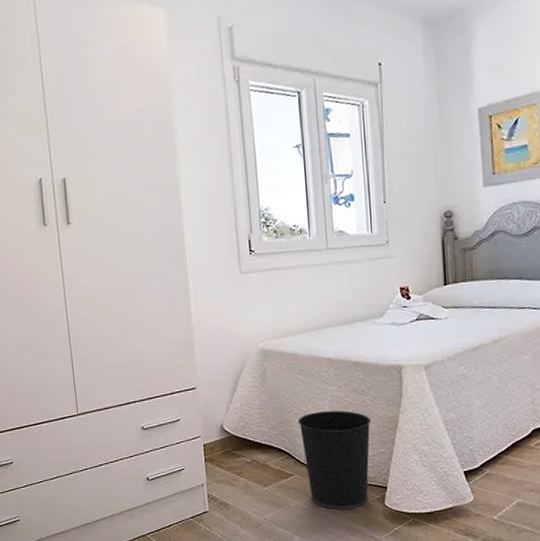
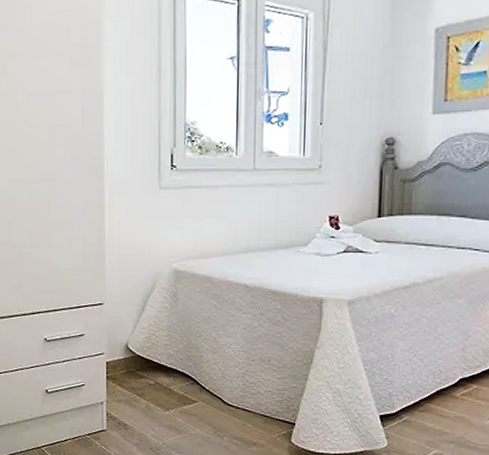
wastebasket: present [298,410,371,510] -> none [207,339,284,443]

